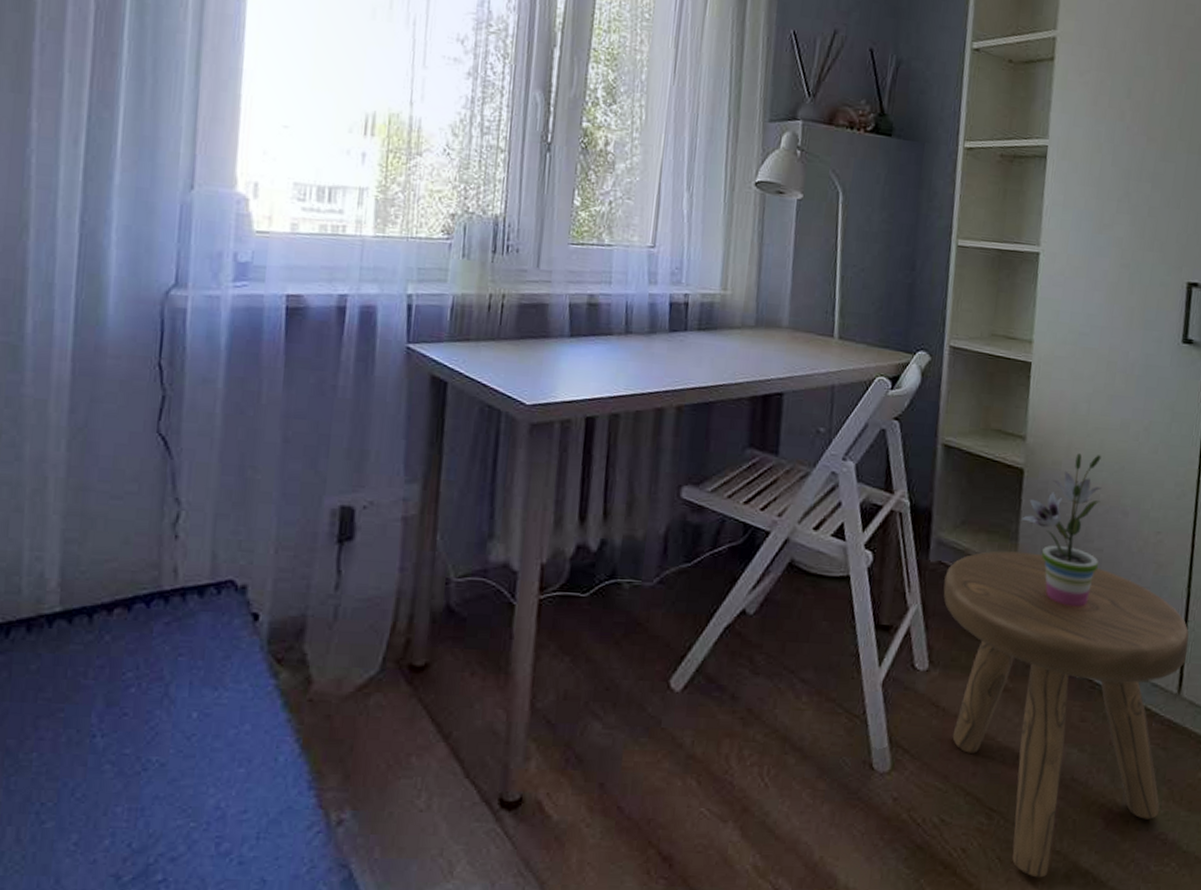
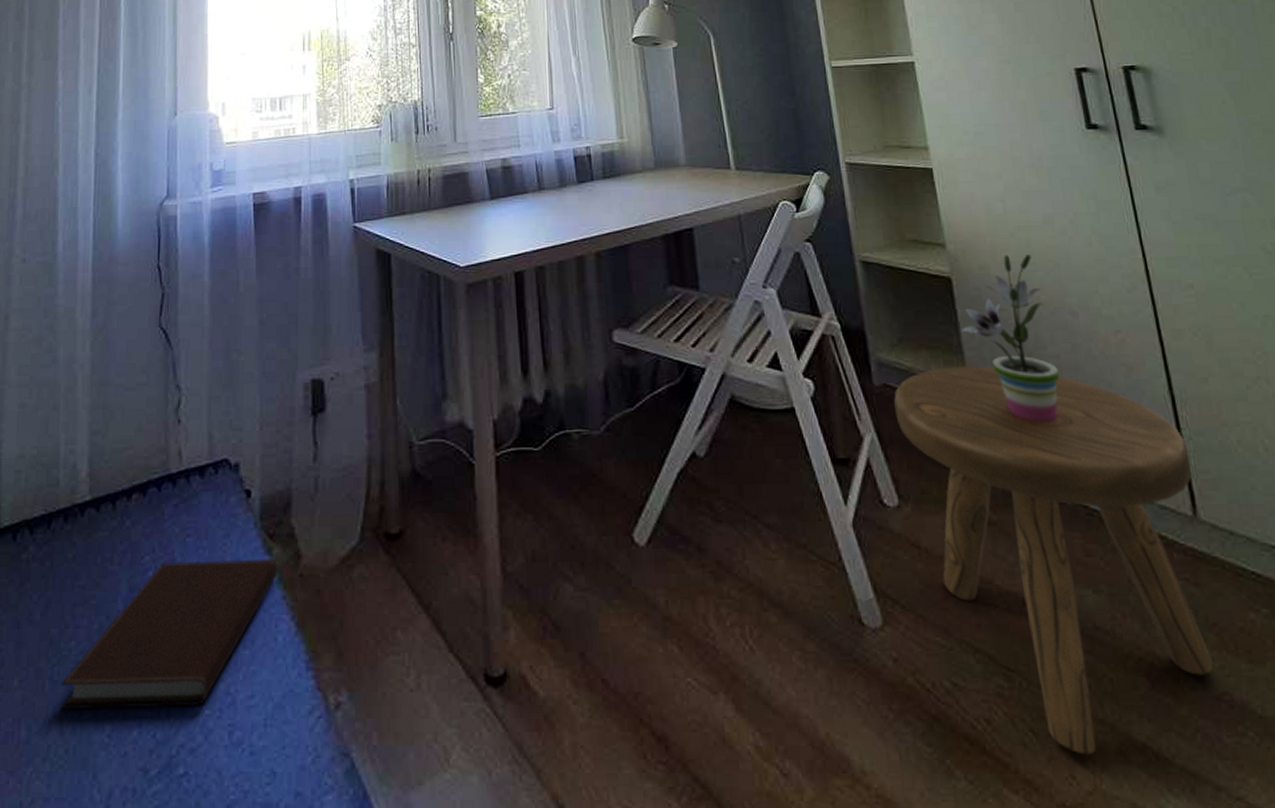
notebook: none [16,680,284,819] -> present [59,558,278,709]

